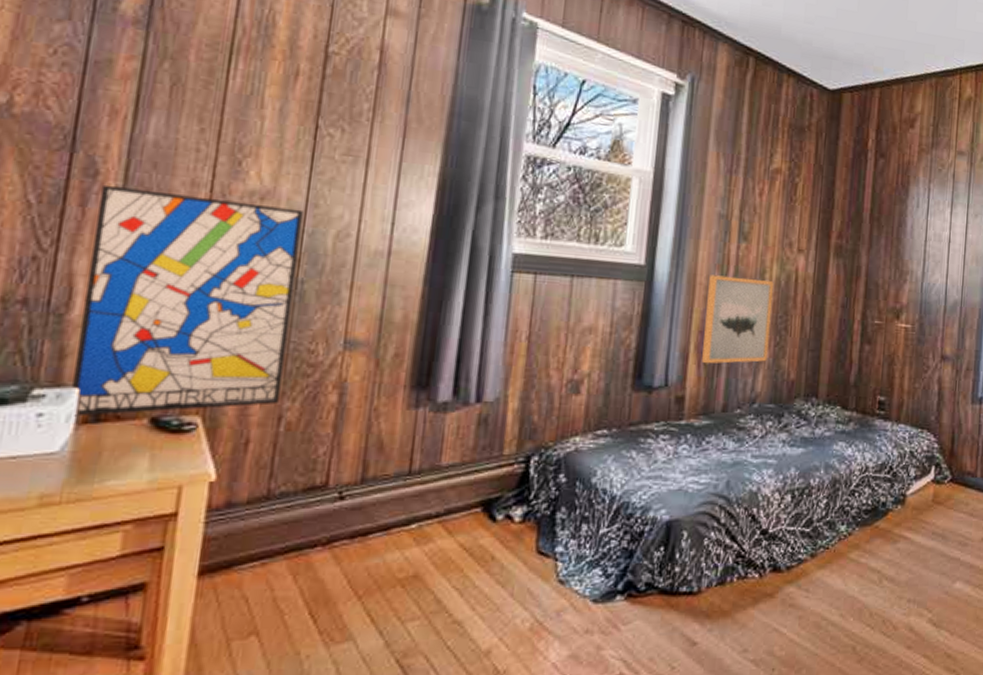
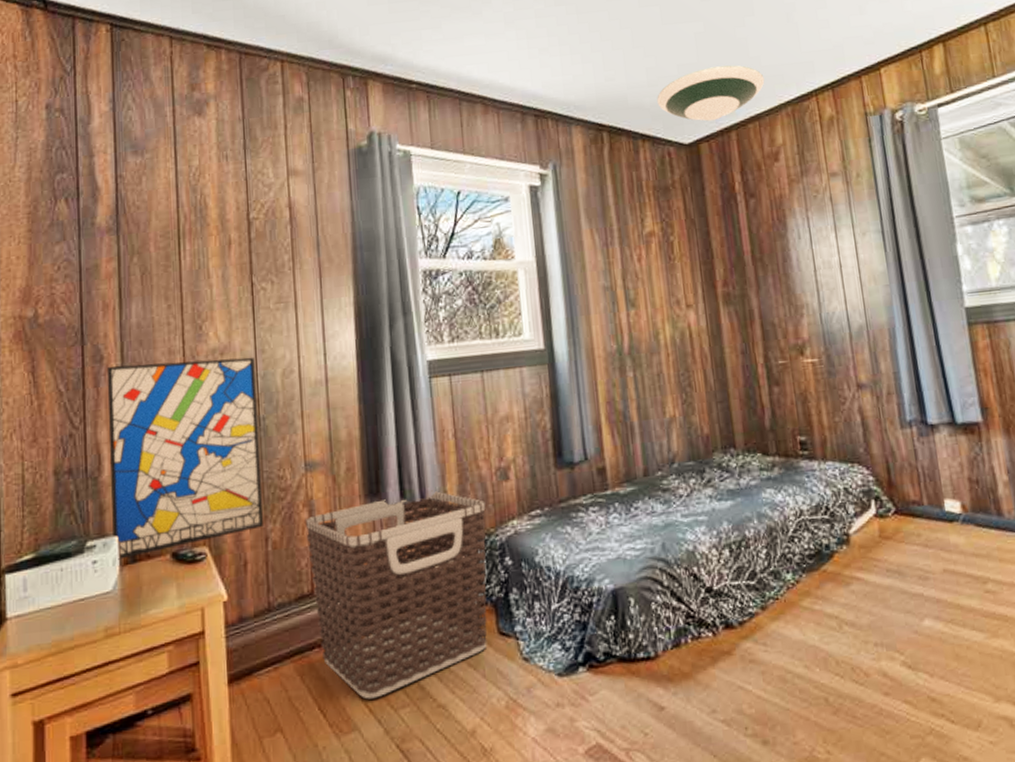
clothes hamper: none [325,392,549,608] -> present [305,490,487,699]
wall art: present [702,275,774,364] -> none [606,341,678,433]
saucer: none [810,19,917,74] -> present [657,65,765,121]

